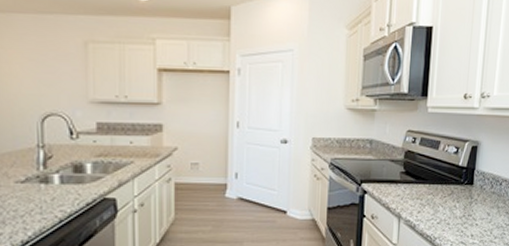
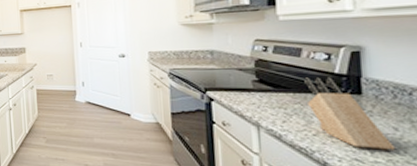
knife block: none [438,169,486,233] -> present [304,77,396,150]

